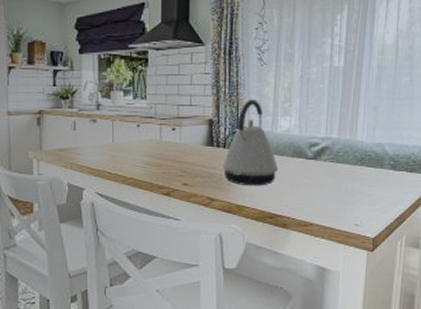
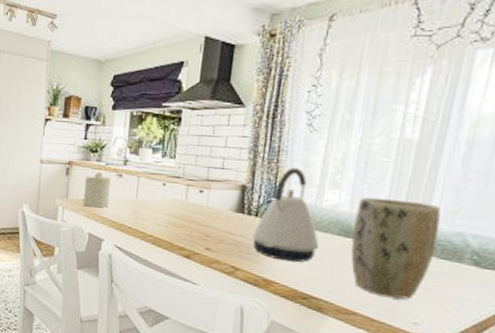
candle: none [58,120,86,156] -> present [82,172,111,208]
plant pot: none [303,120,366,205] -> present [350,197,442,299]

